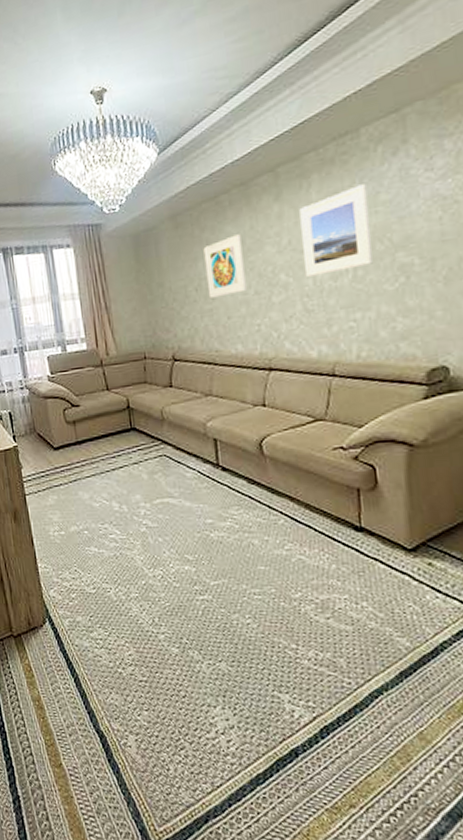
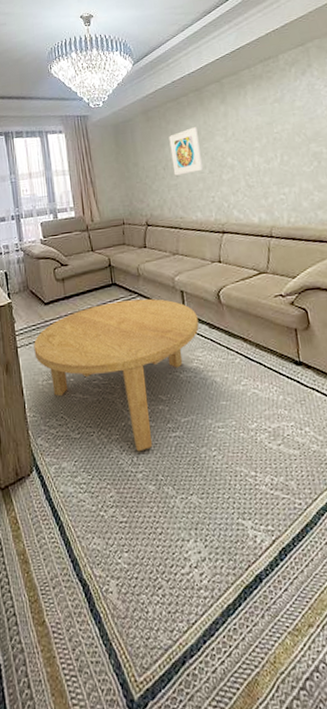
coffee table: none [43,446,235,613] -> present [34,298,199,452]
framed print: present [299,184,373,277] -> none [239,94,294,160]

